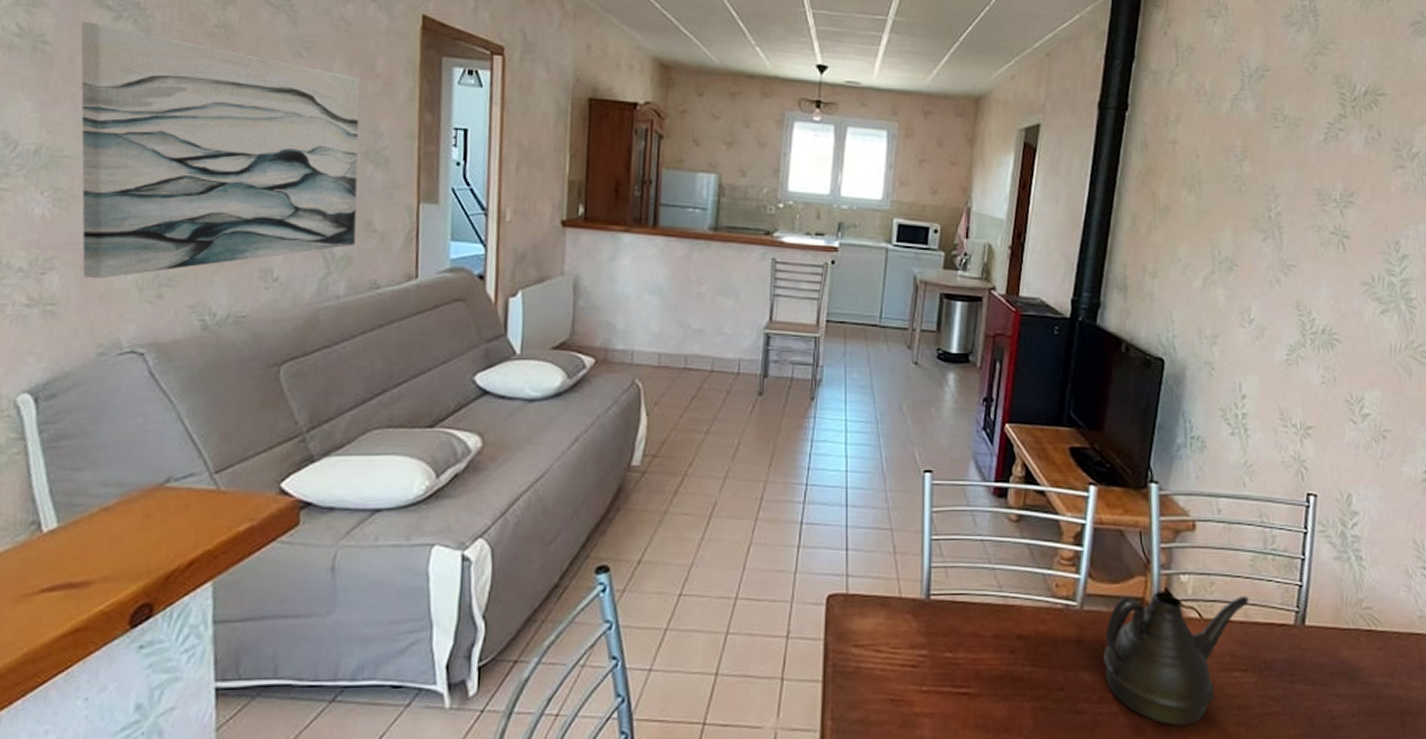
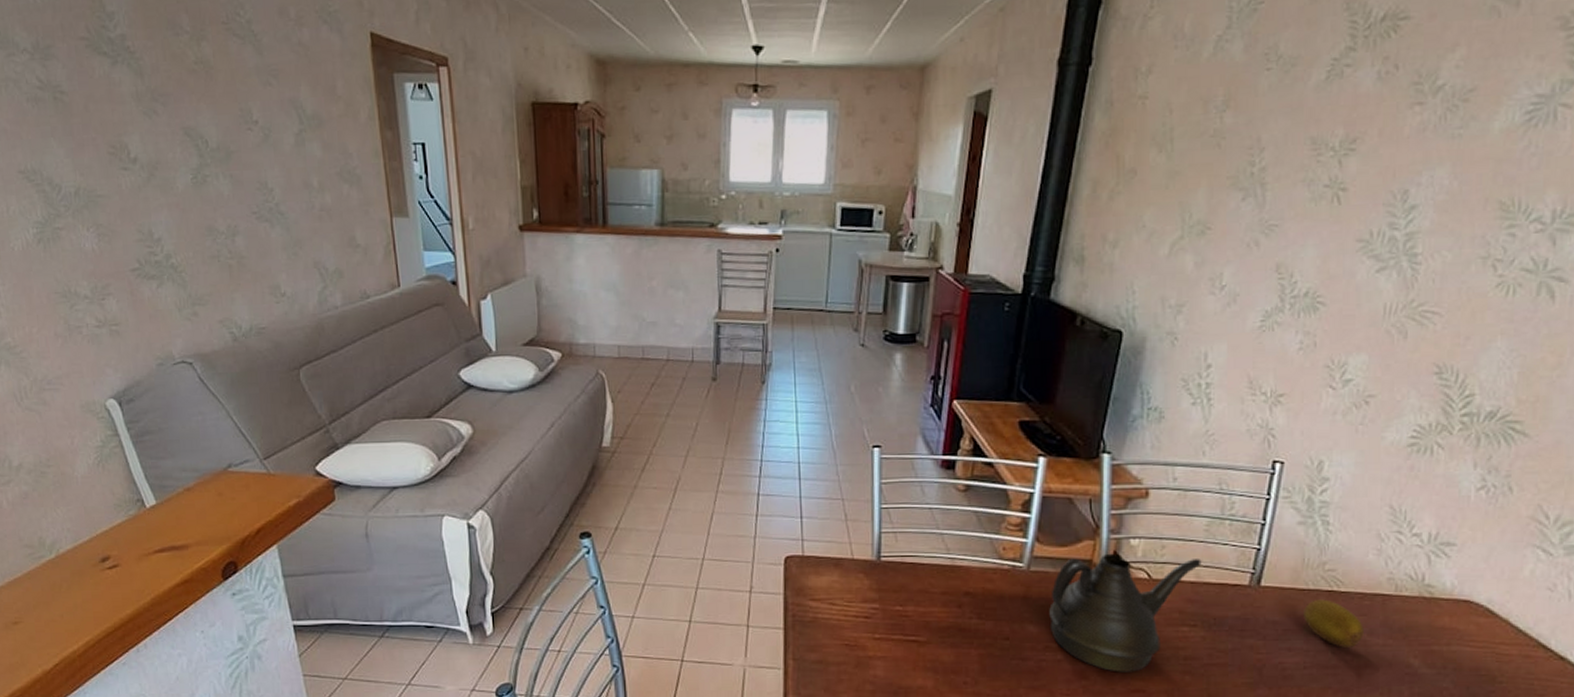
wall art: present [80,22,360,279] -> none [86,69,343,302]
fruit: none [1346,639,1403,692] -> present [1303,599,1364,647]

